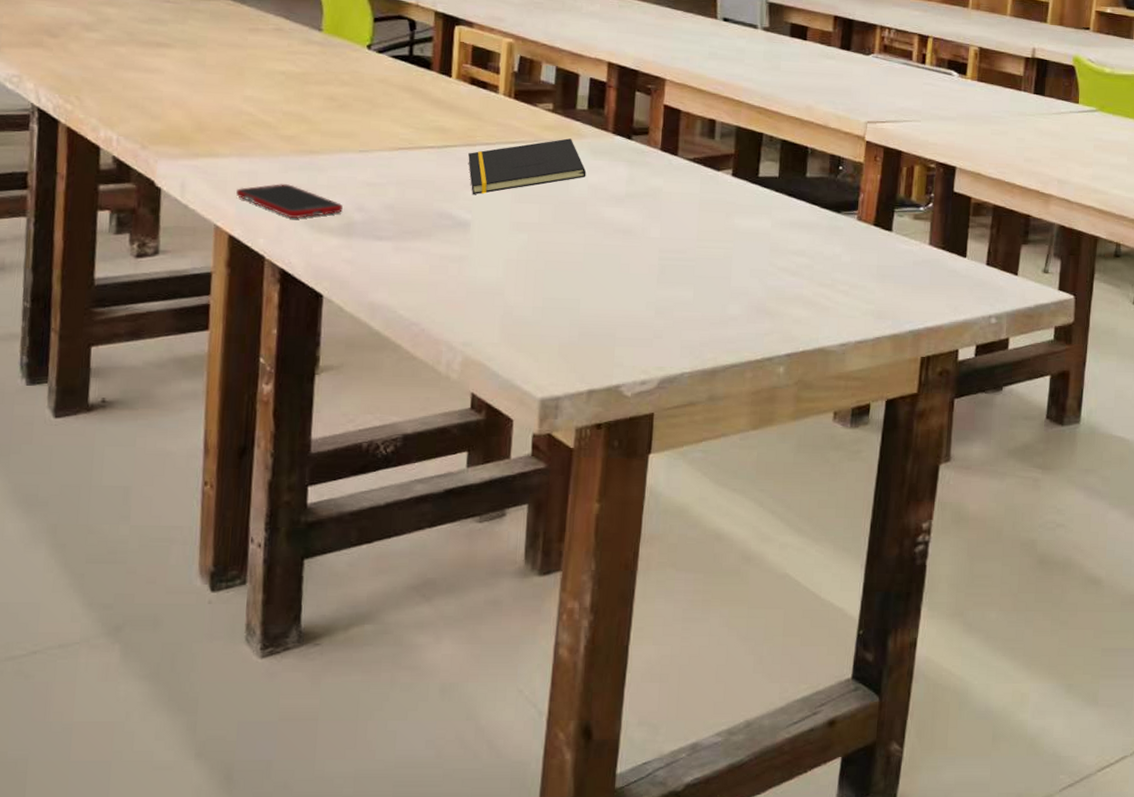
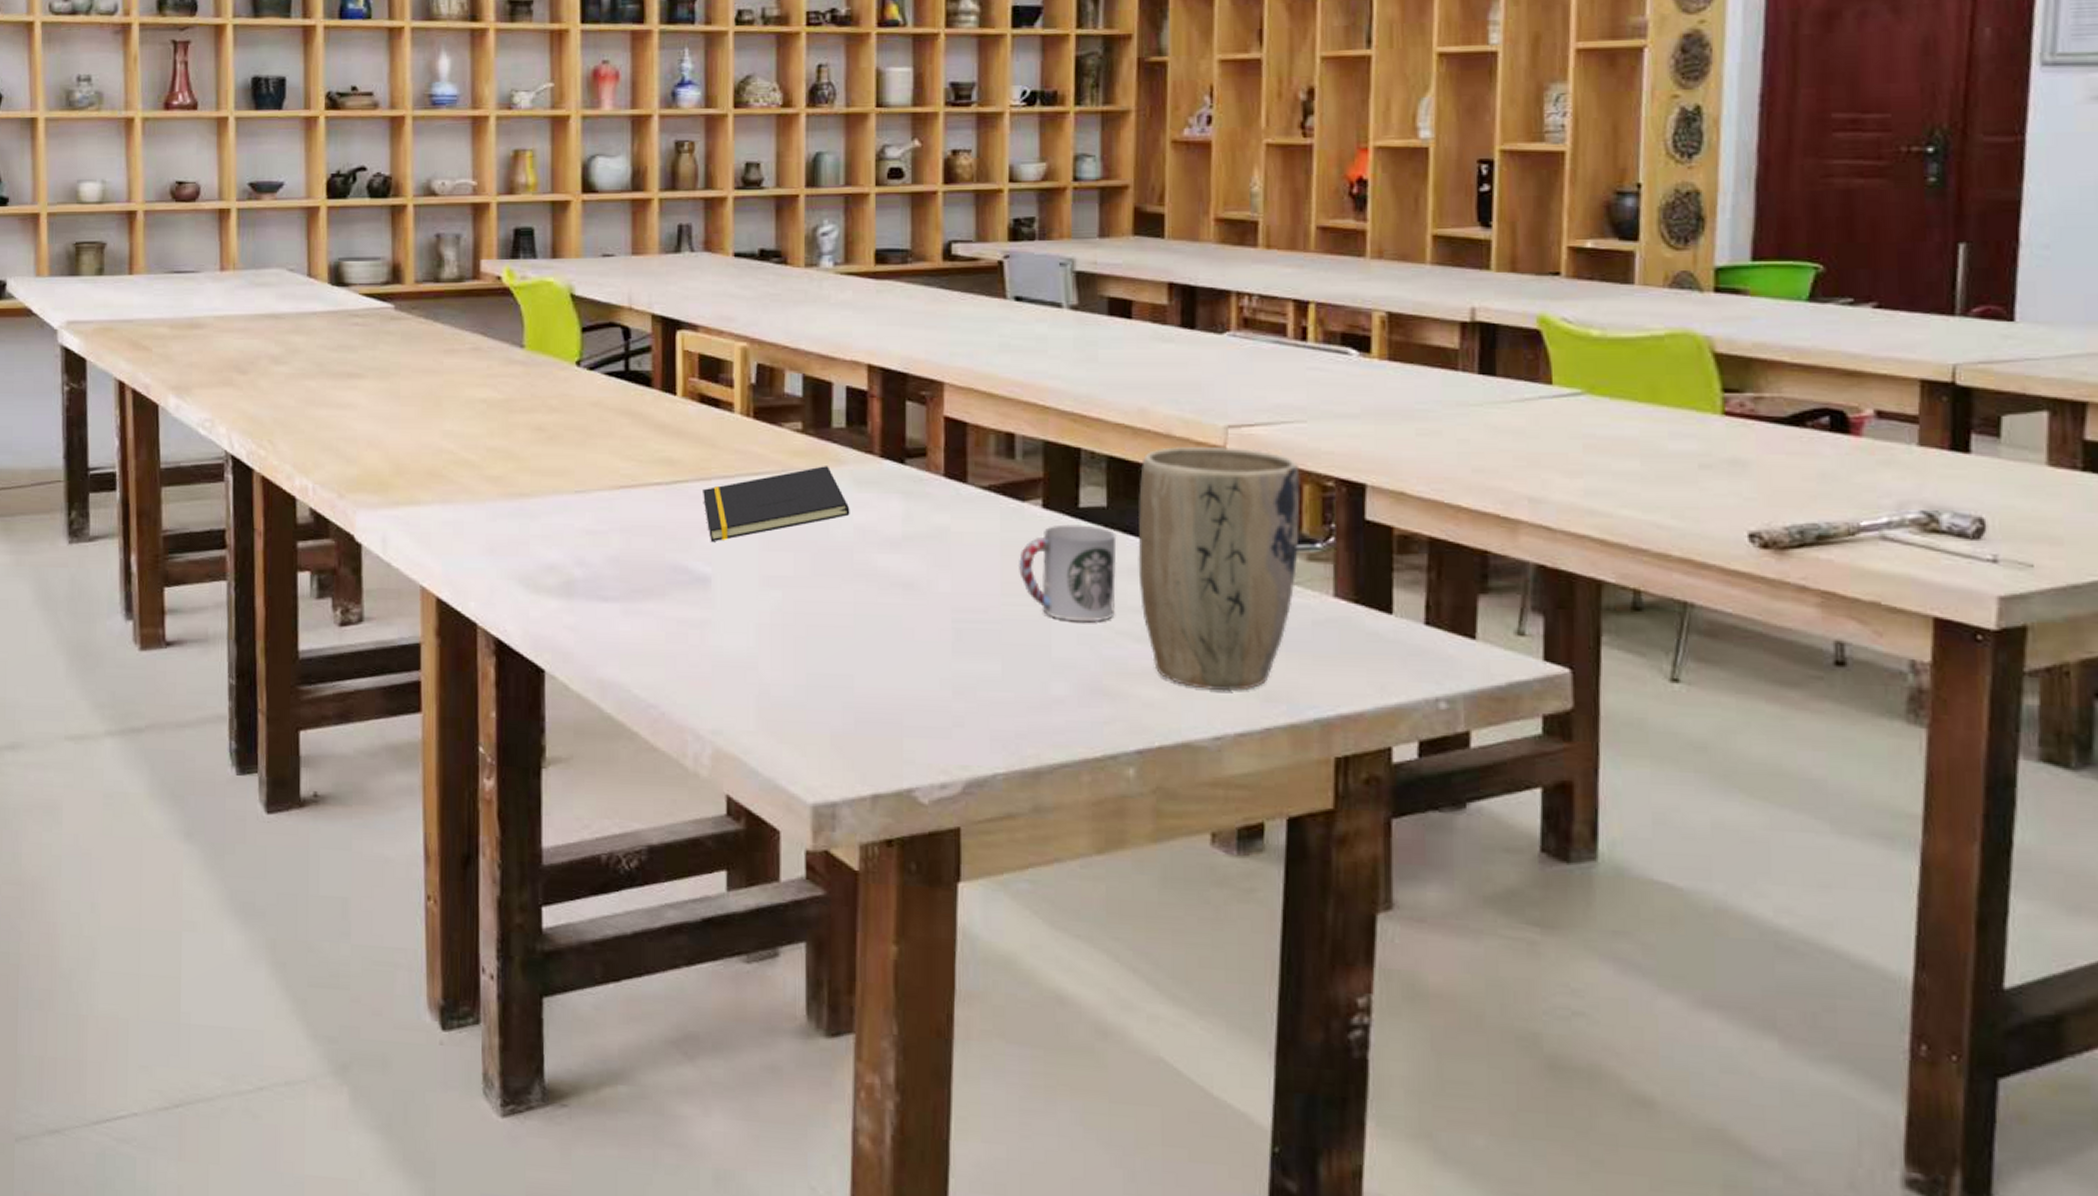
cell phone: present [236,184,343,219] -> none [442,535,560,577]
cup: none [711,189,784,261] -> present [1018,524,1117,622]
plant pot: none [797,134,913,311] -> present [1137,445,1300,692]

